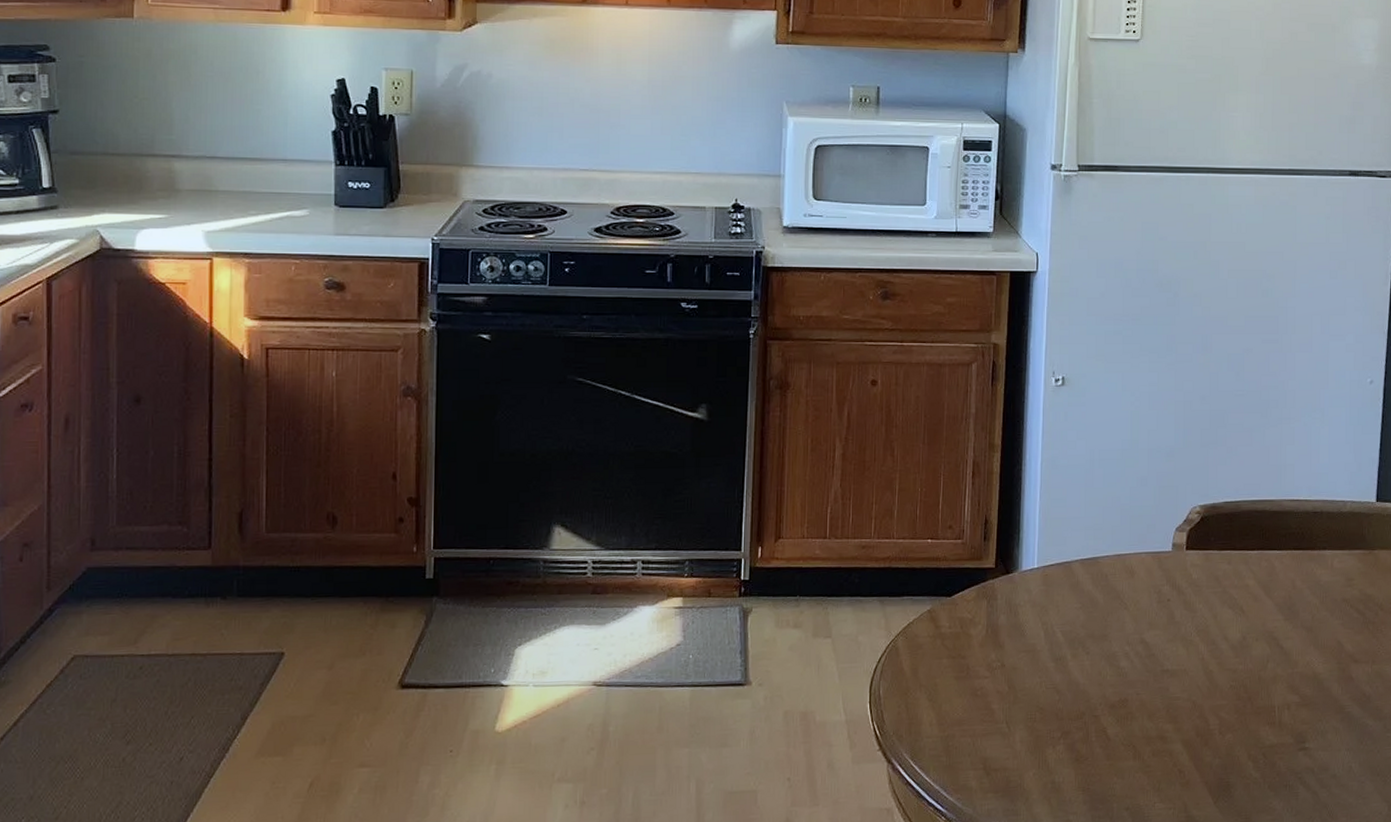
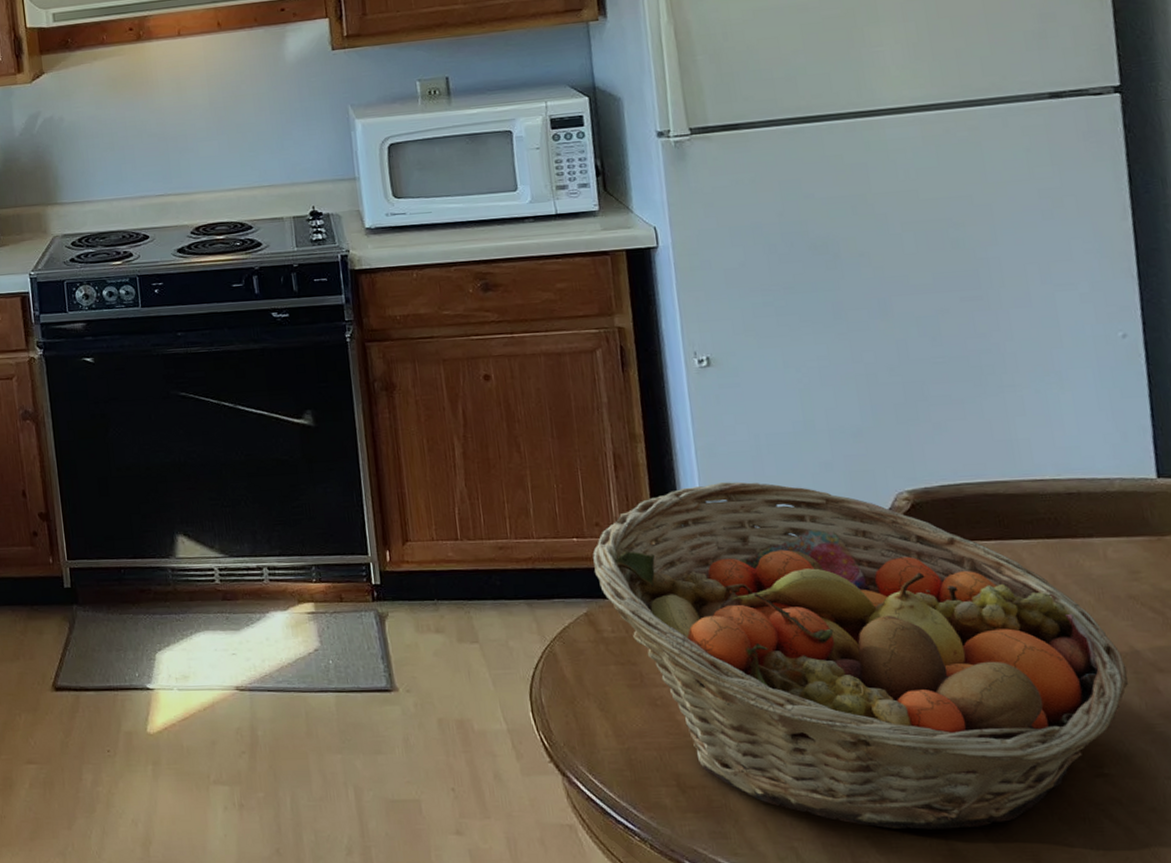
fruit basket: none [942,492,1333,801] -> present [592,481,1129,830]

